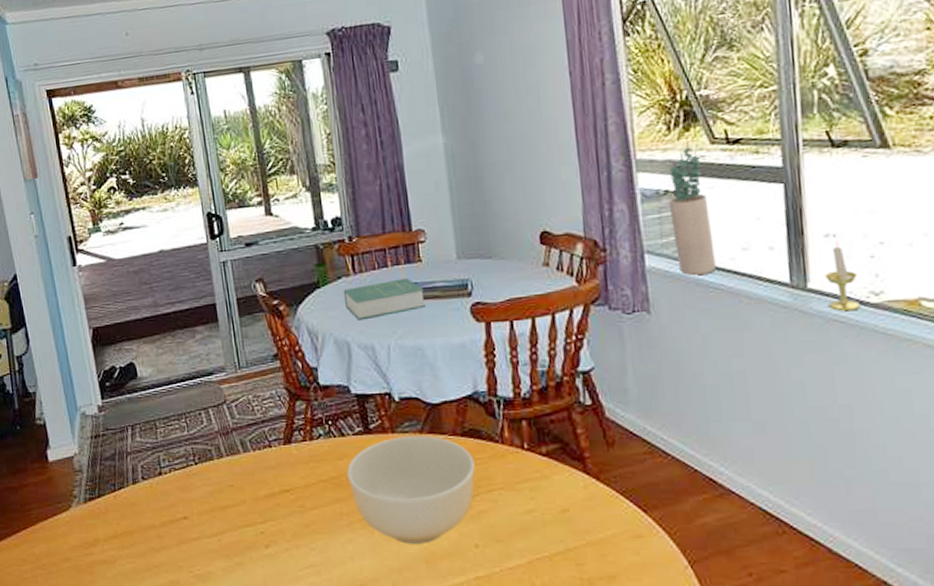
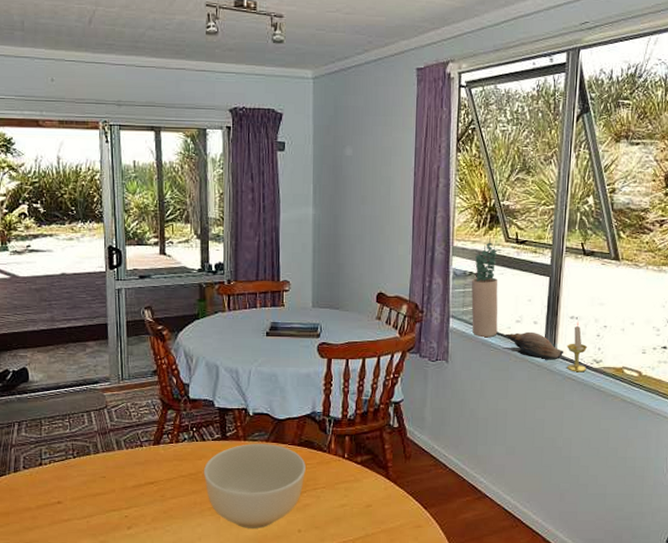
book: present [343,278,425,321] -> none [218,318,283,349]
seashell: none [725,261,822,298] -> present [502,331,564,359]

